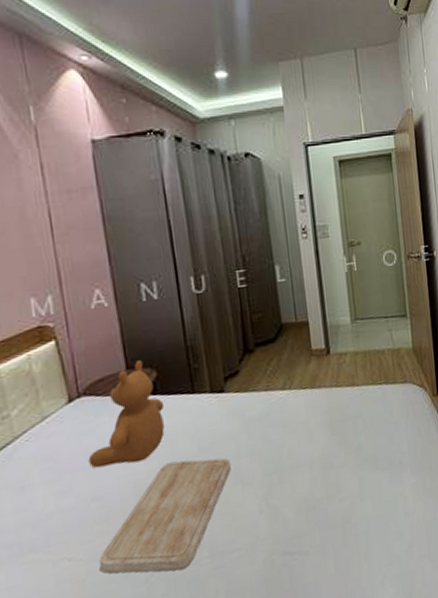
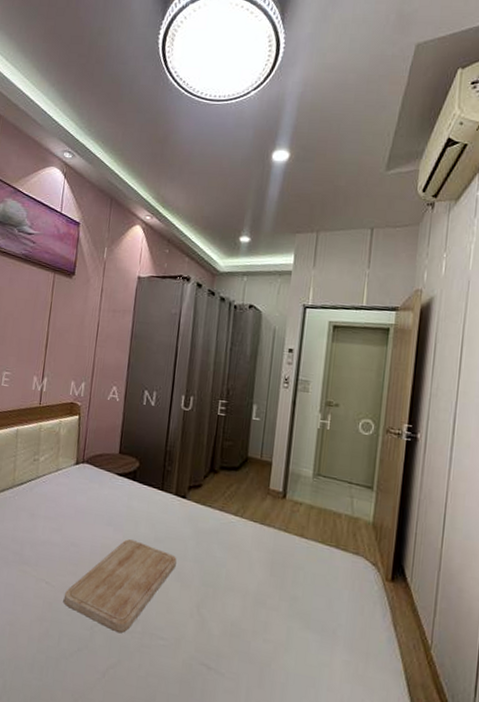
teddy bear: present [88,360,165,468] -> none [77,450,139,530]

